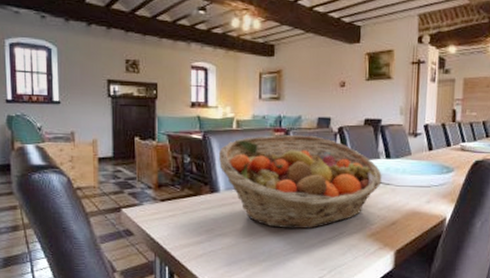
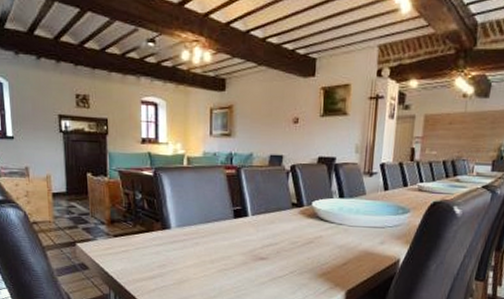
fruit basket: present [219,134,382,230] -> none [170,172,335,268]

